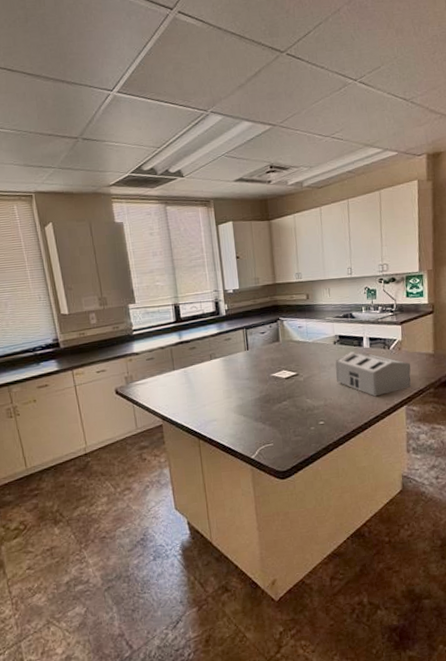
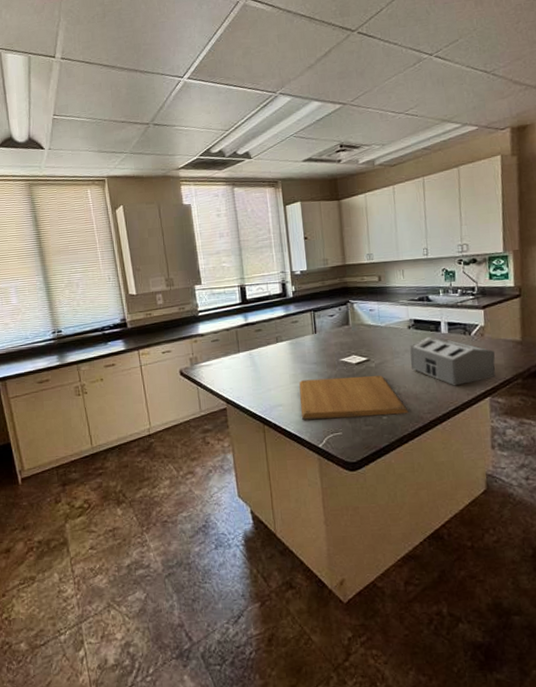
chopping board: none [232,389,334,433] -> present [299,376,409,420]

